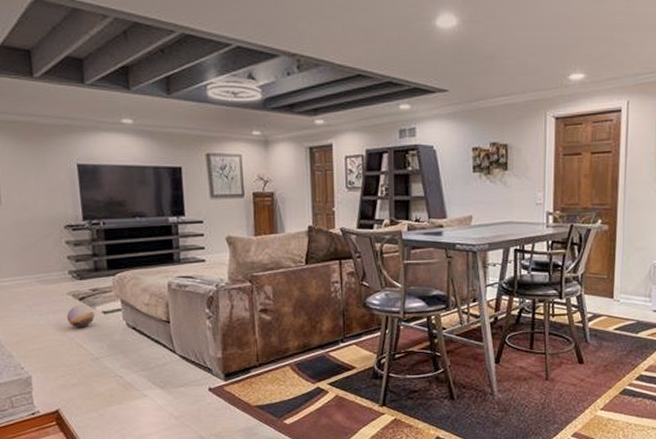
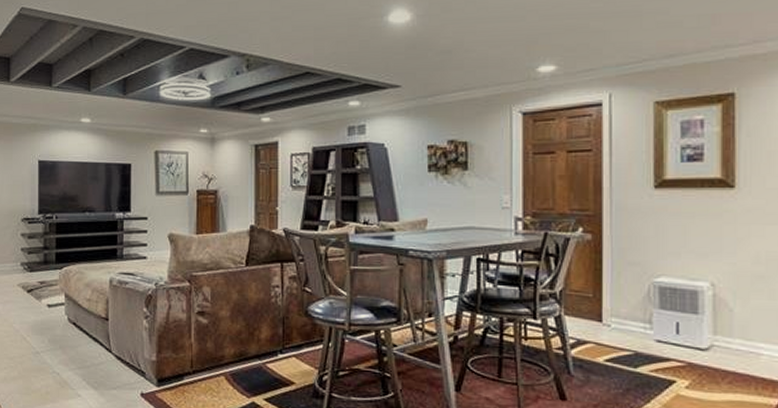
ball: present [66,304,95,328] -> none [14,296,39,320]

